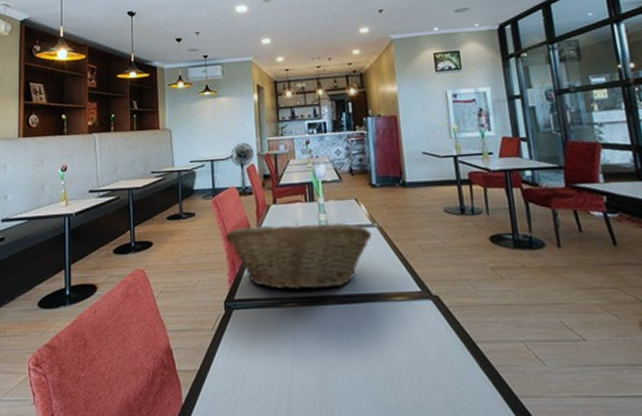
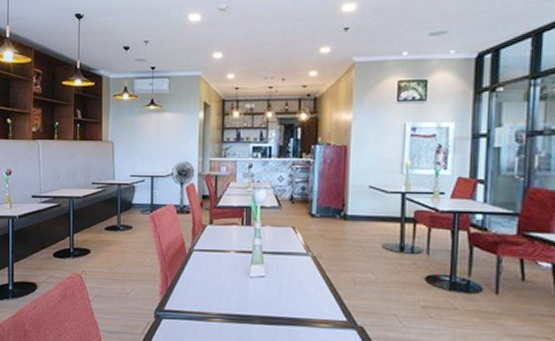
fruit basket: present [225,222,372,290] -> none [160,243,304,309]

